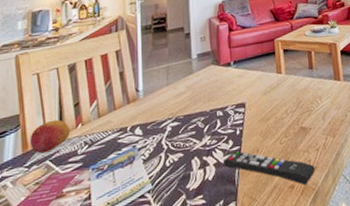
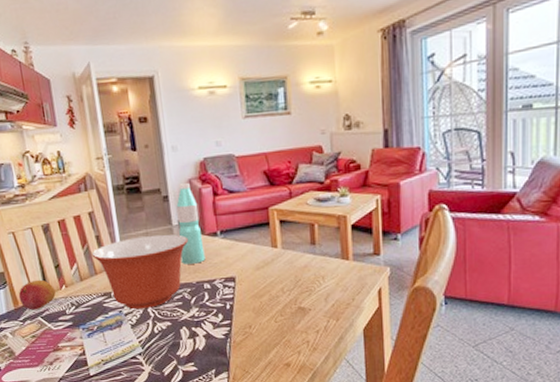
mixing bowl: none [113,66,206,144] -> present [91,234,189,310]
water bottle: none [196,22,219,94] -> present [176,183,205,264]
remote control: present [222,151,315,185] -> none [212,325,314,364]

